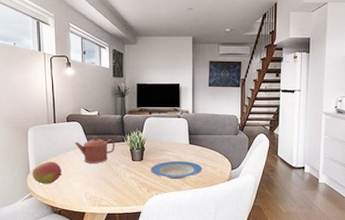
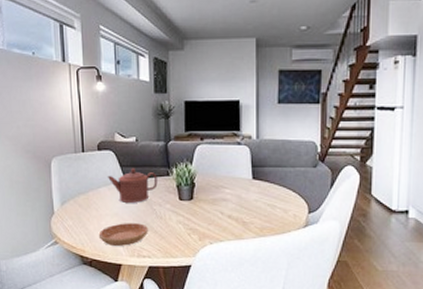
fruit: present [32,162,63,184] -> none [57,200,94,229]
saucer: none [66,179,107,198] -> present [98,223,148,246]
plate: present [151,160,203,179] -> none [203,200,270,224]

